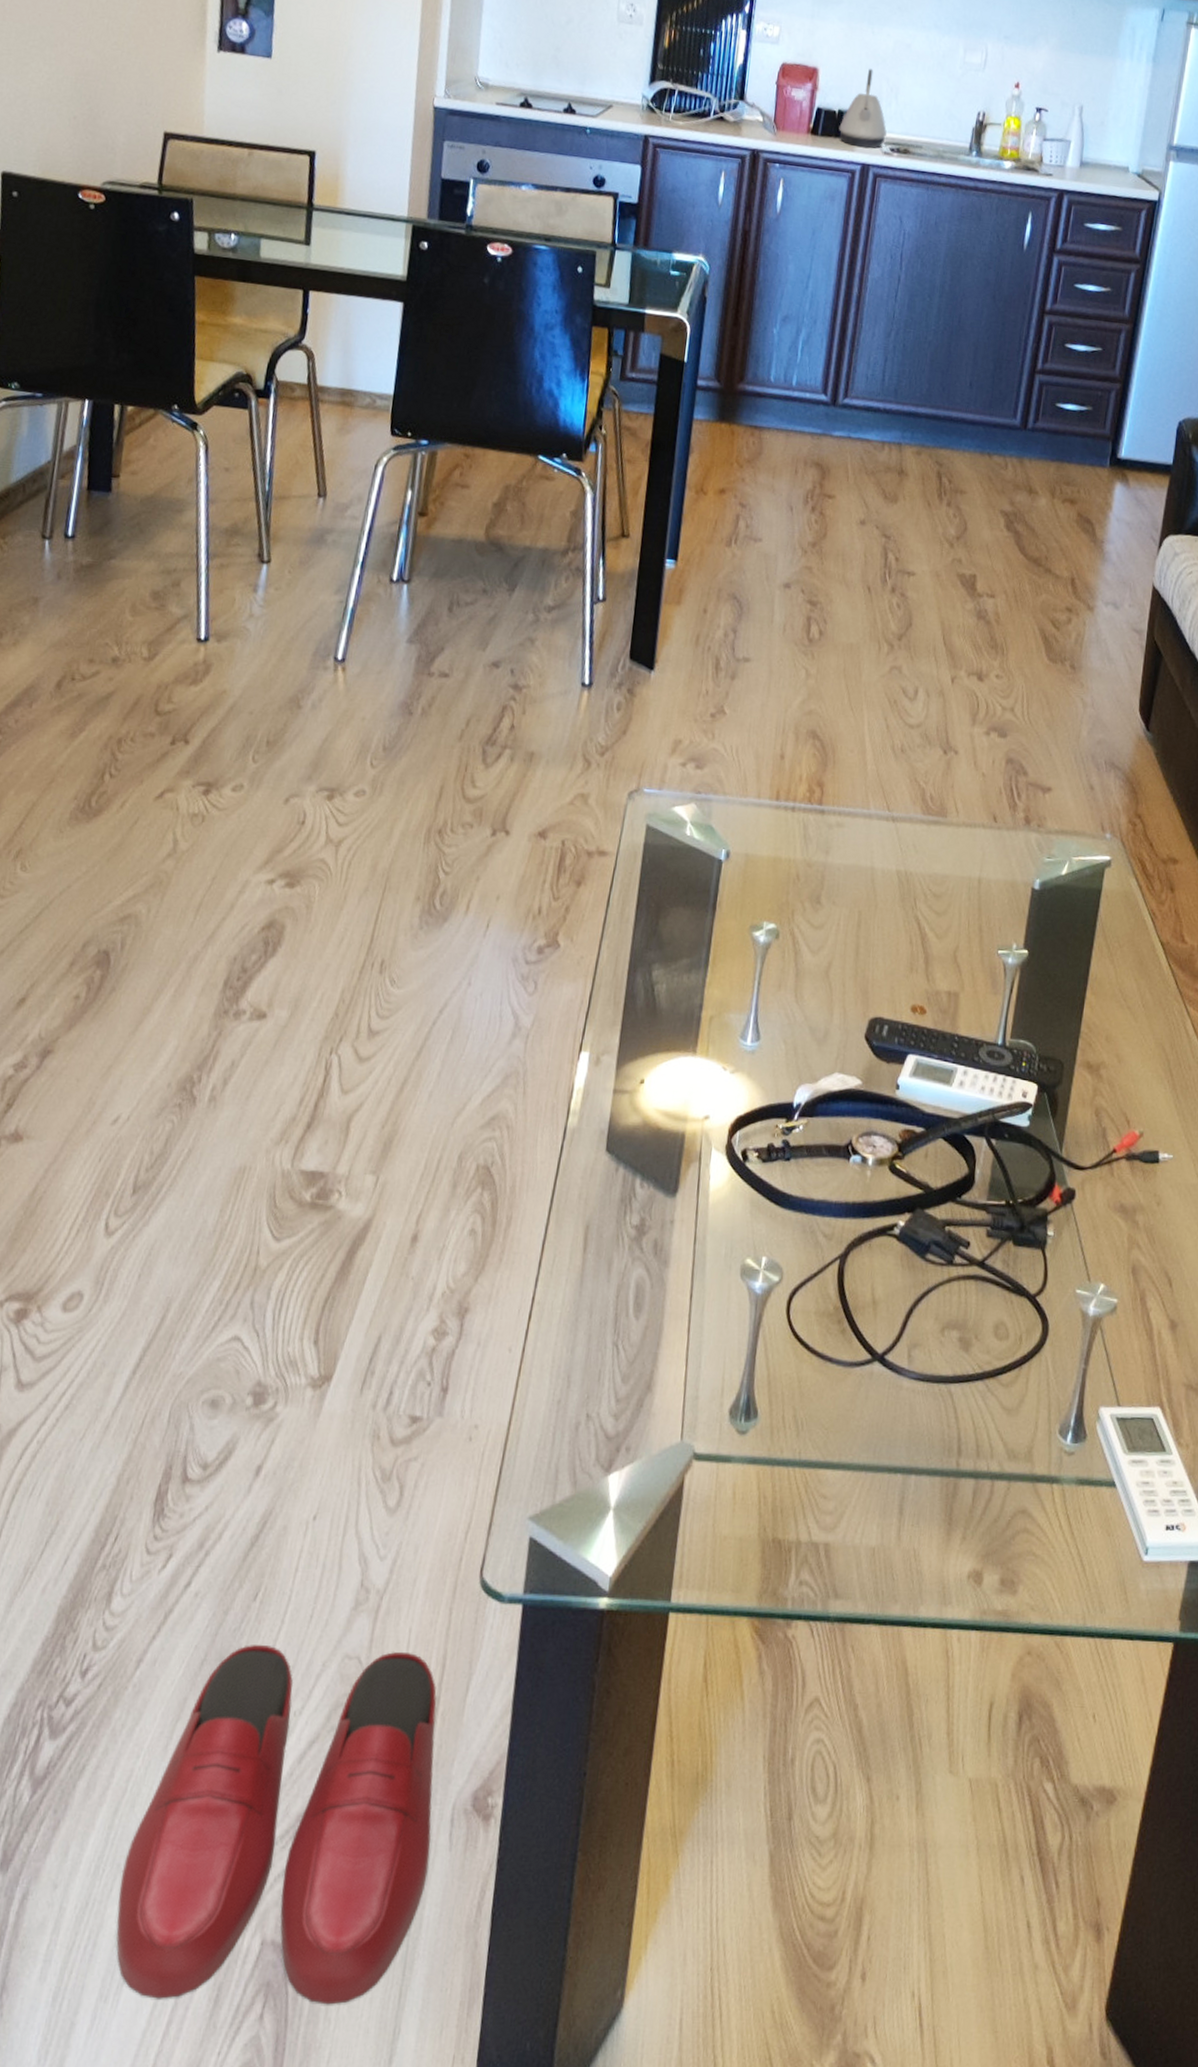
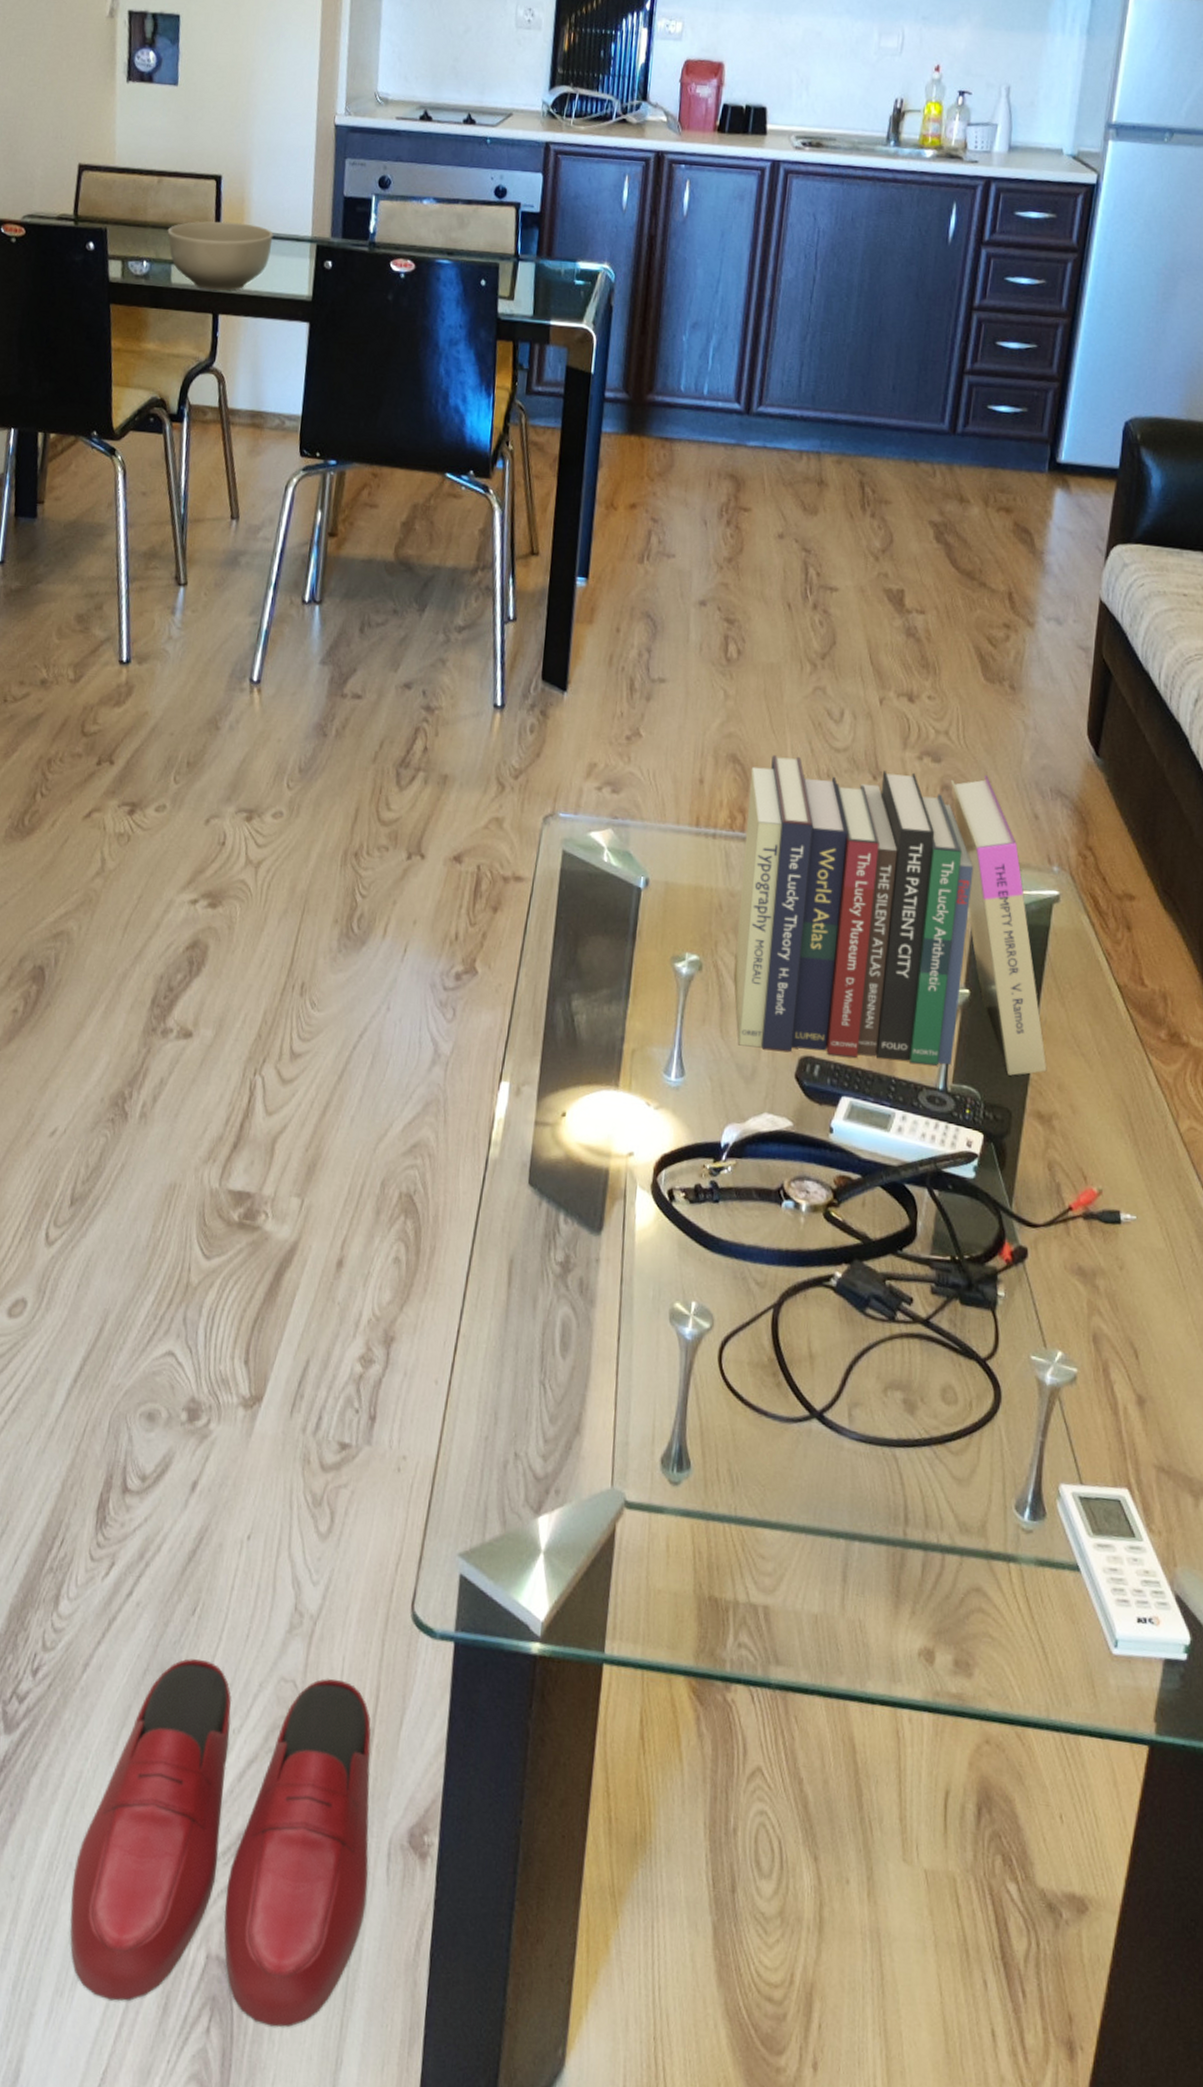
bowl: none [257,196,368,268] -> present [167,221,274,291]
books: none [808,731,1097,1030] -> present [733,755,1047,1076]
kettle: present [839,68,888,149] -> none [746,59,799,144]

